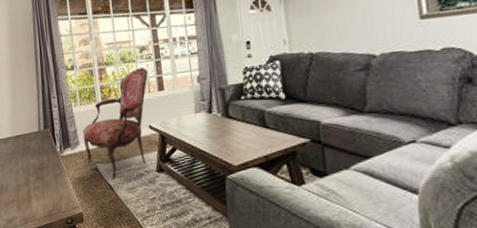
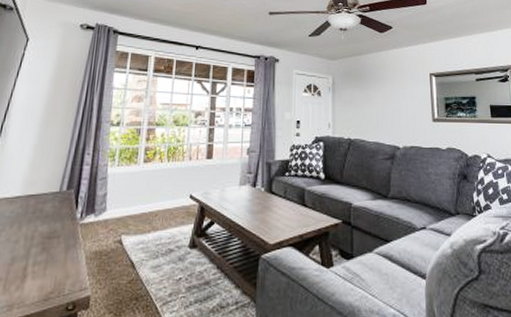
armchair: present [82,67,148,179] -> none [111,133,199,255]

